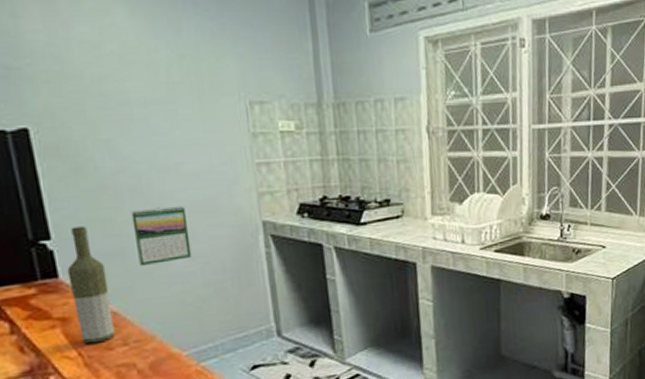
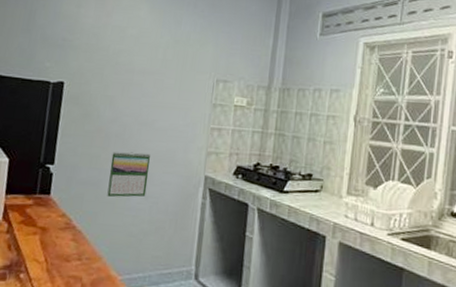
bottle: present [67,226,115,344] -> none [51,157,83,254]

